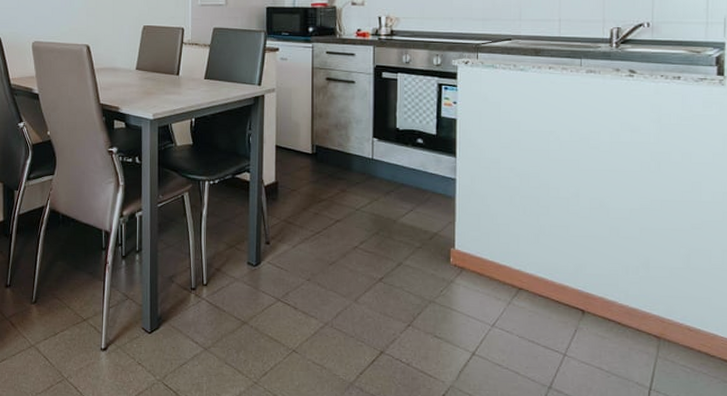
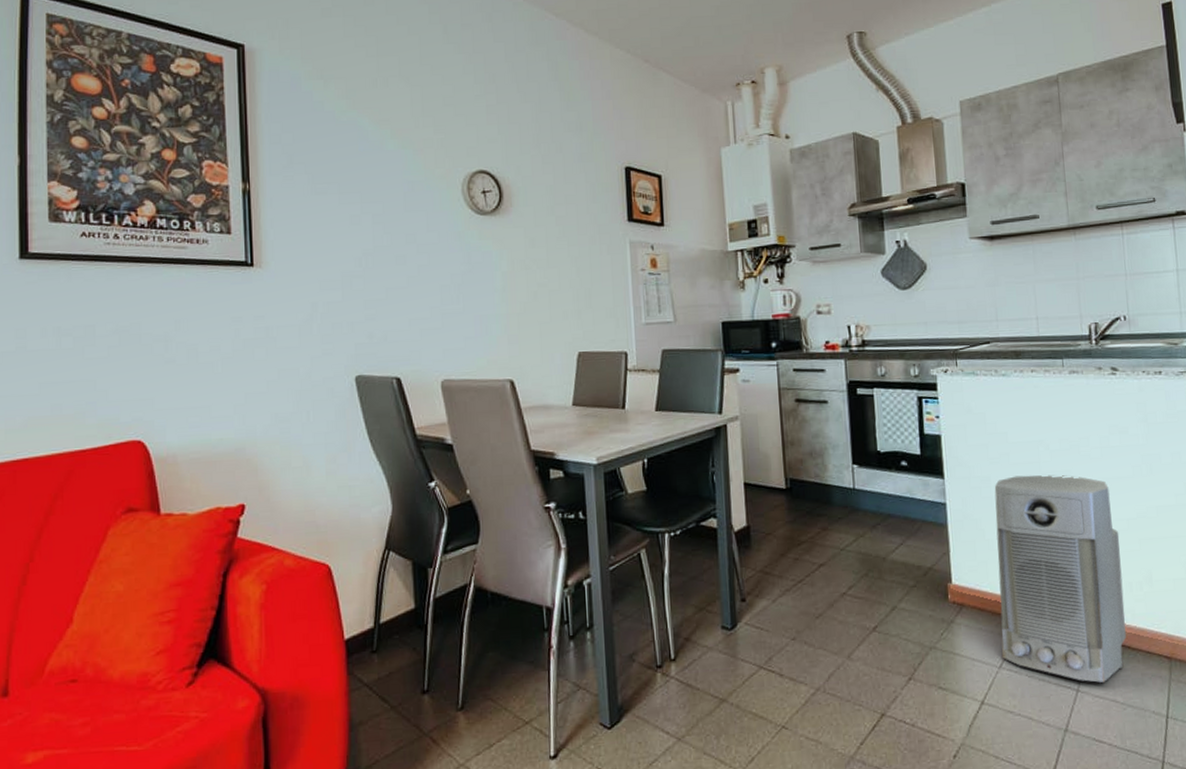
air purifier: none [495,161,621,351] -> present [994,475,1126,683]

